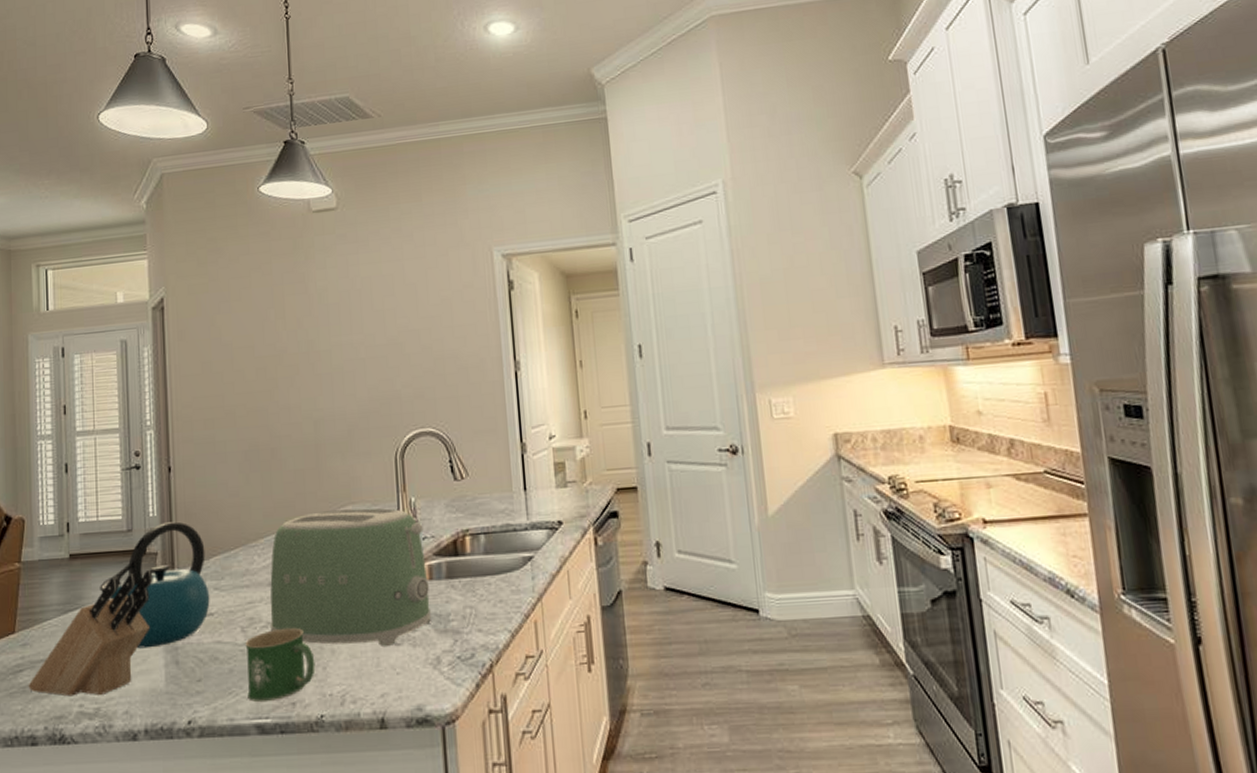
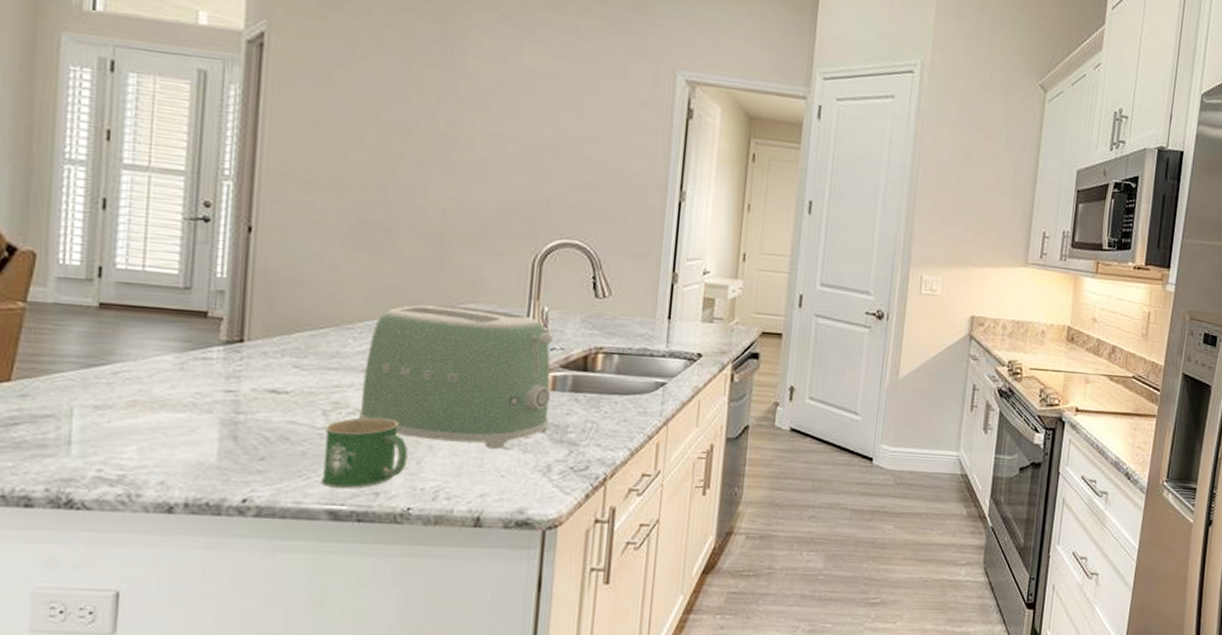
knife block: present [28,569,153,697] -> none [25,334,214,462]
kettle: present [100,521,210,649] -> none [139,286,287,419]

